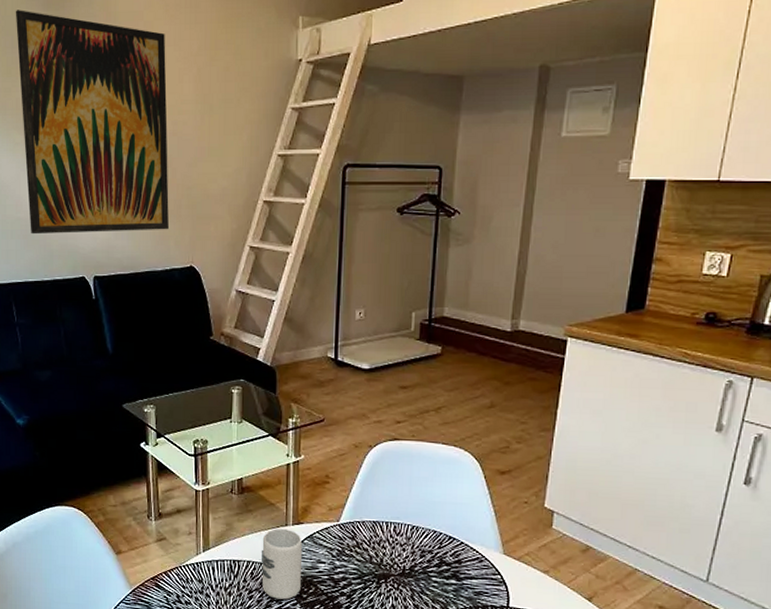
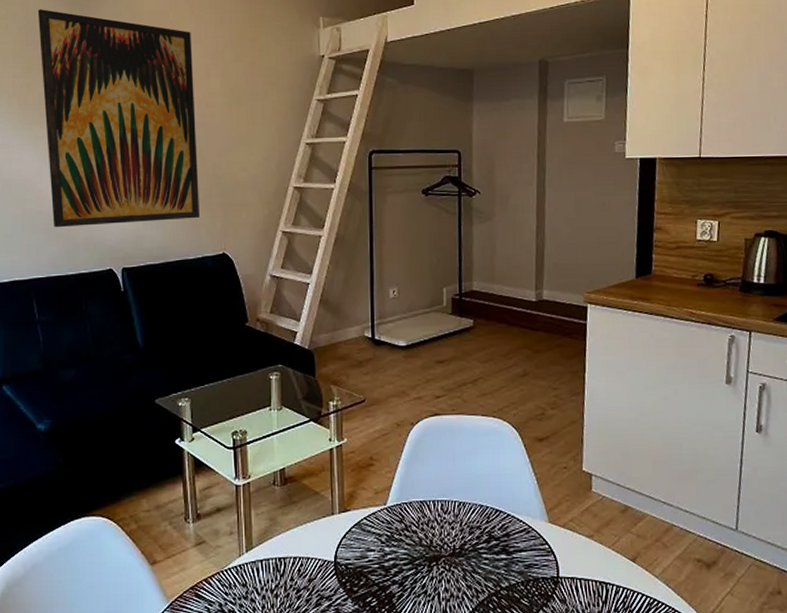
cup: present [261,529,303,600] -> none [308,518,351,596]

